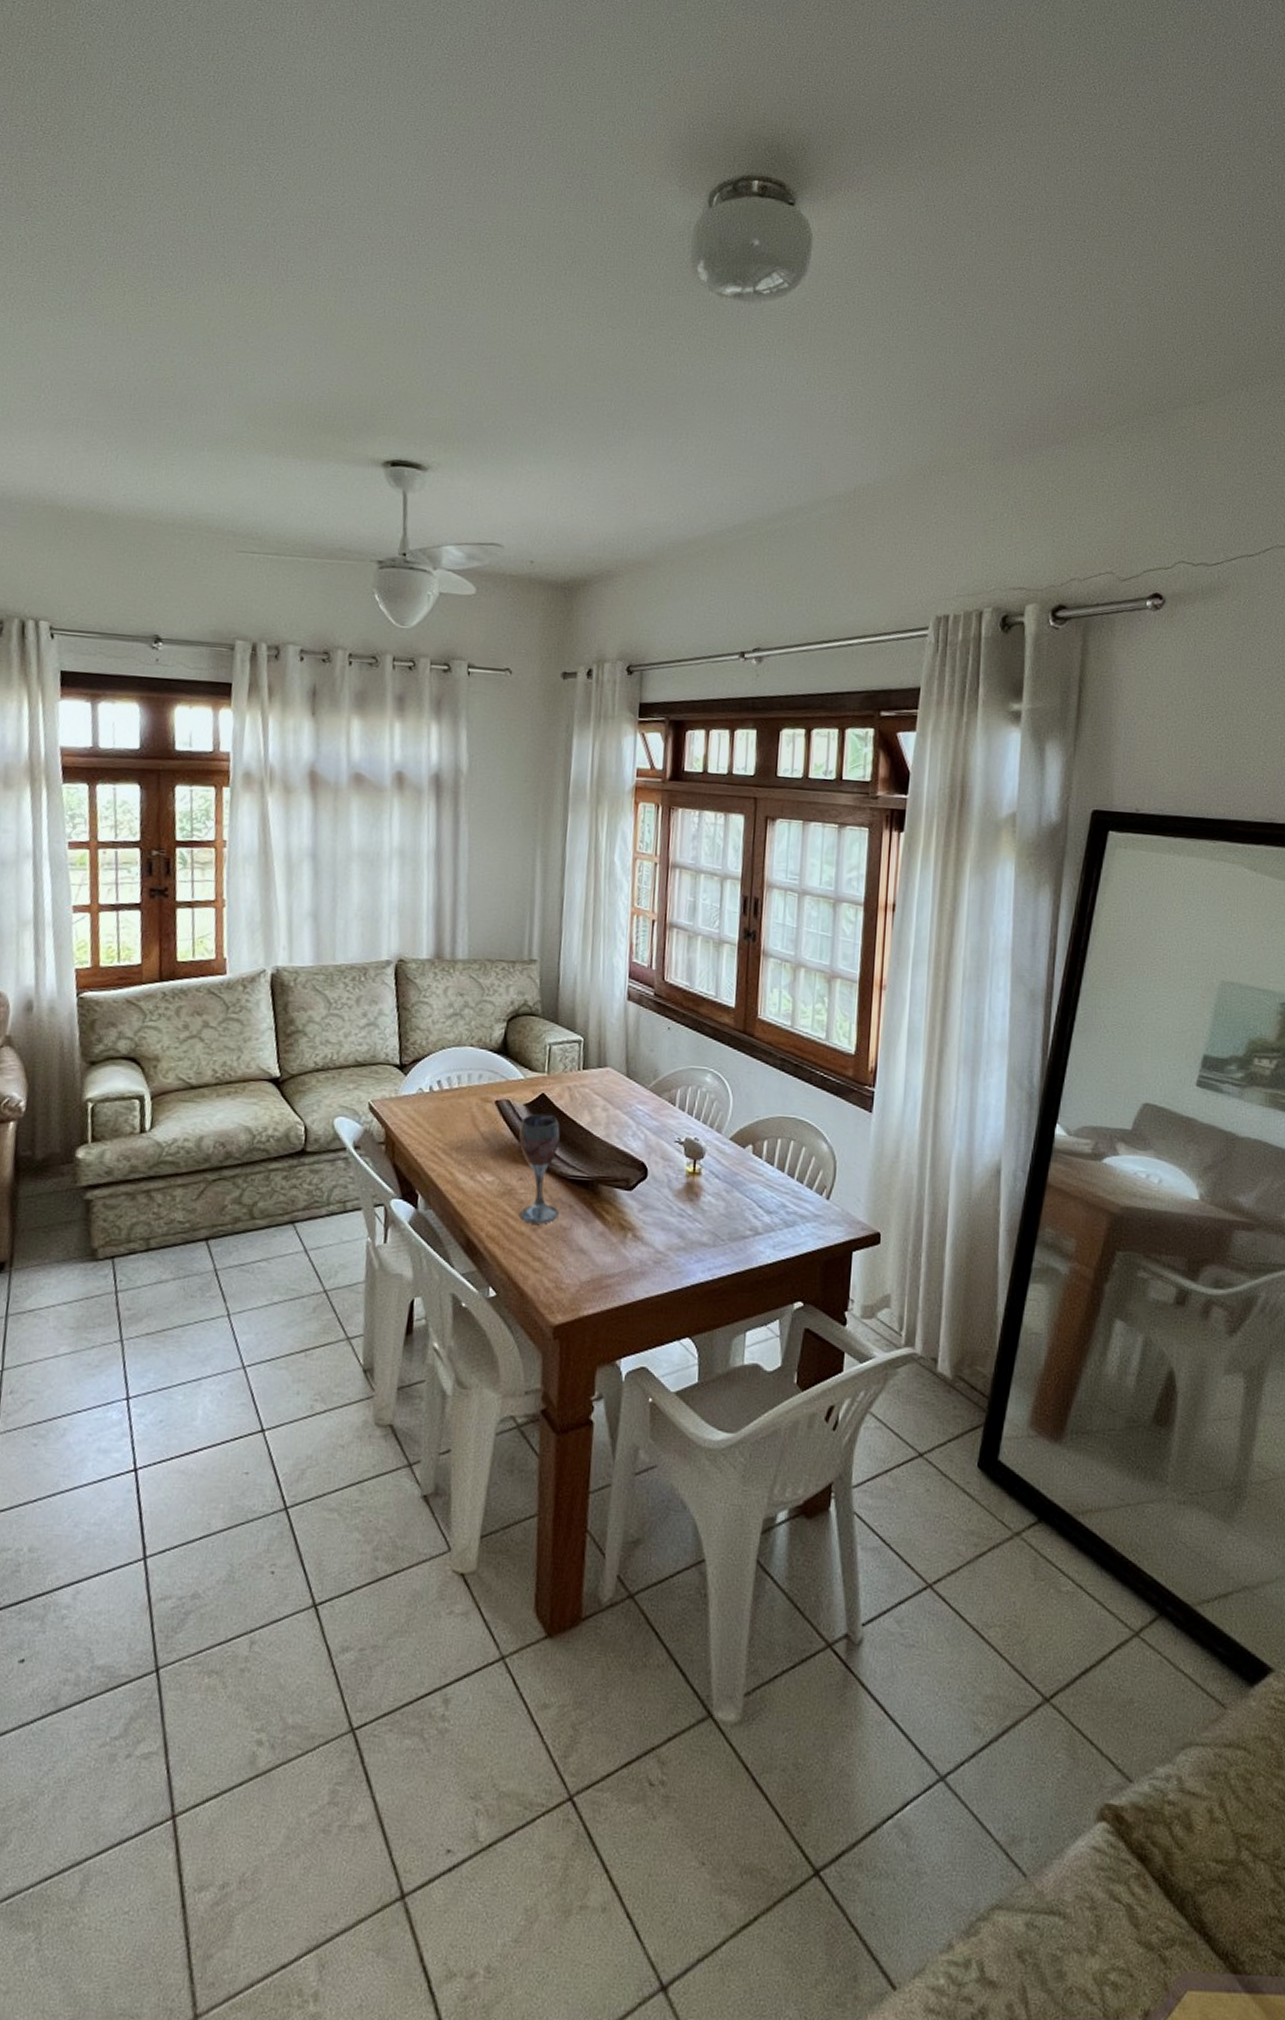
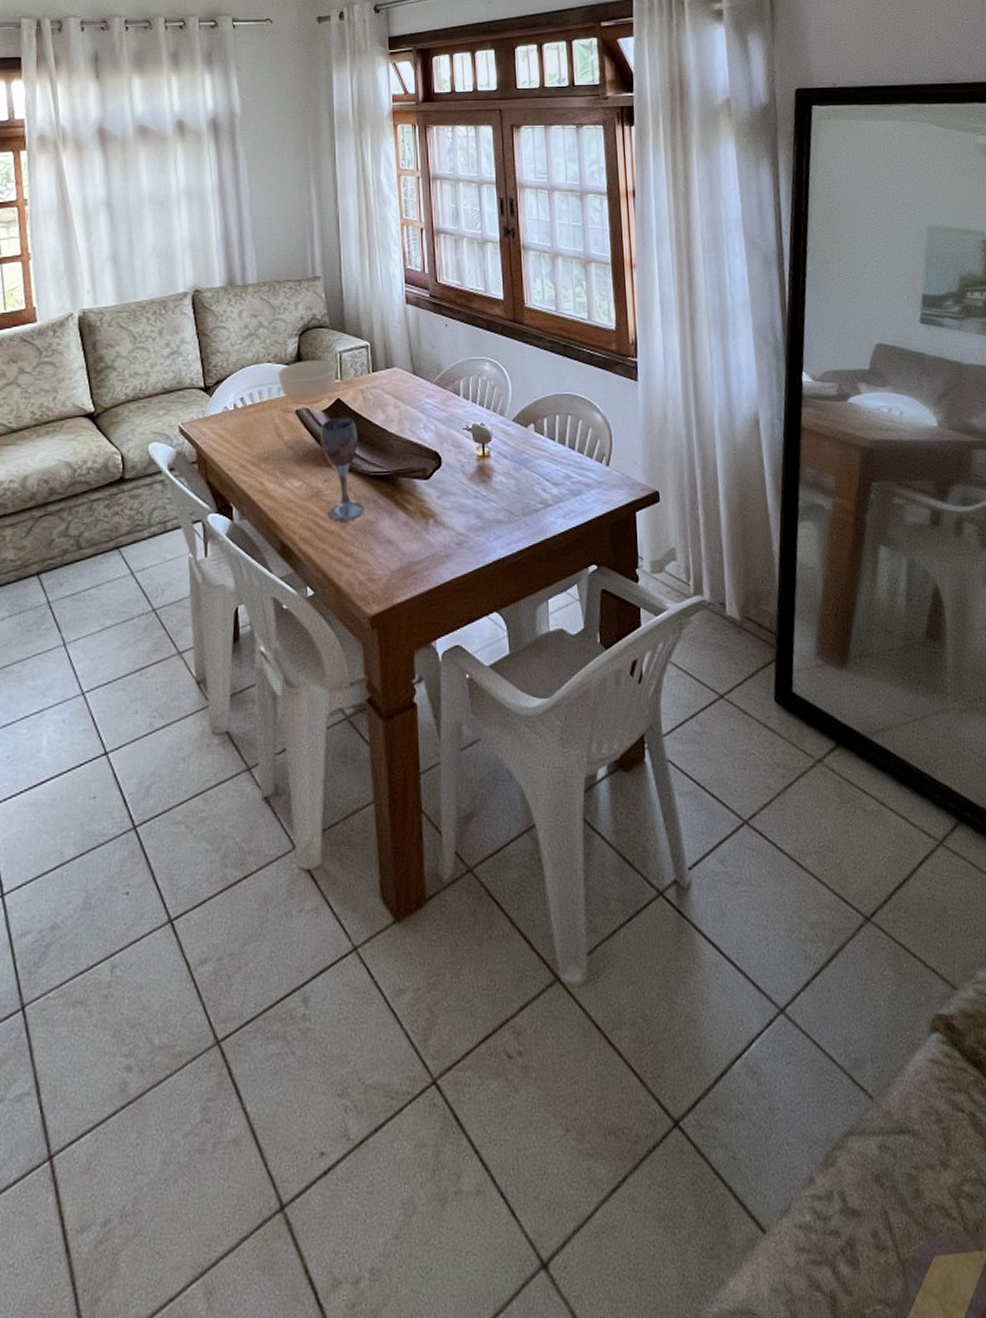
bowl: none [480,1048,545,1097] -> present [278,360,337,405]

